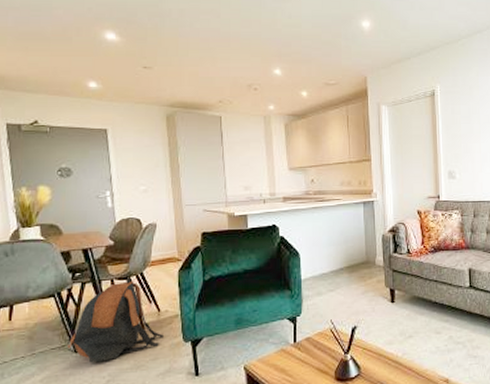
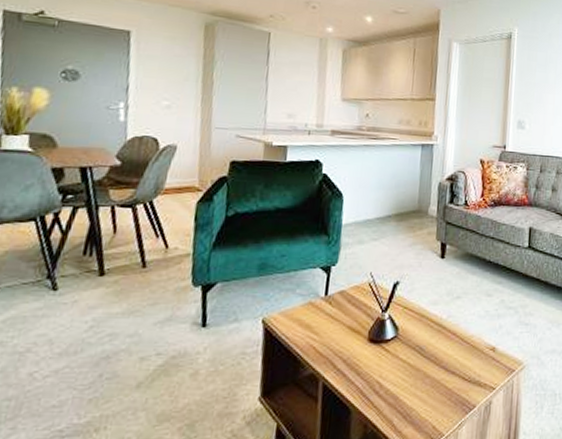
backpack: present [67,277,163,363] -> none [44,205,169,304]

